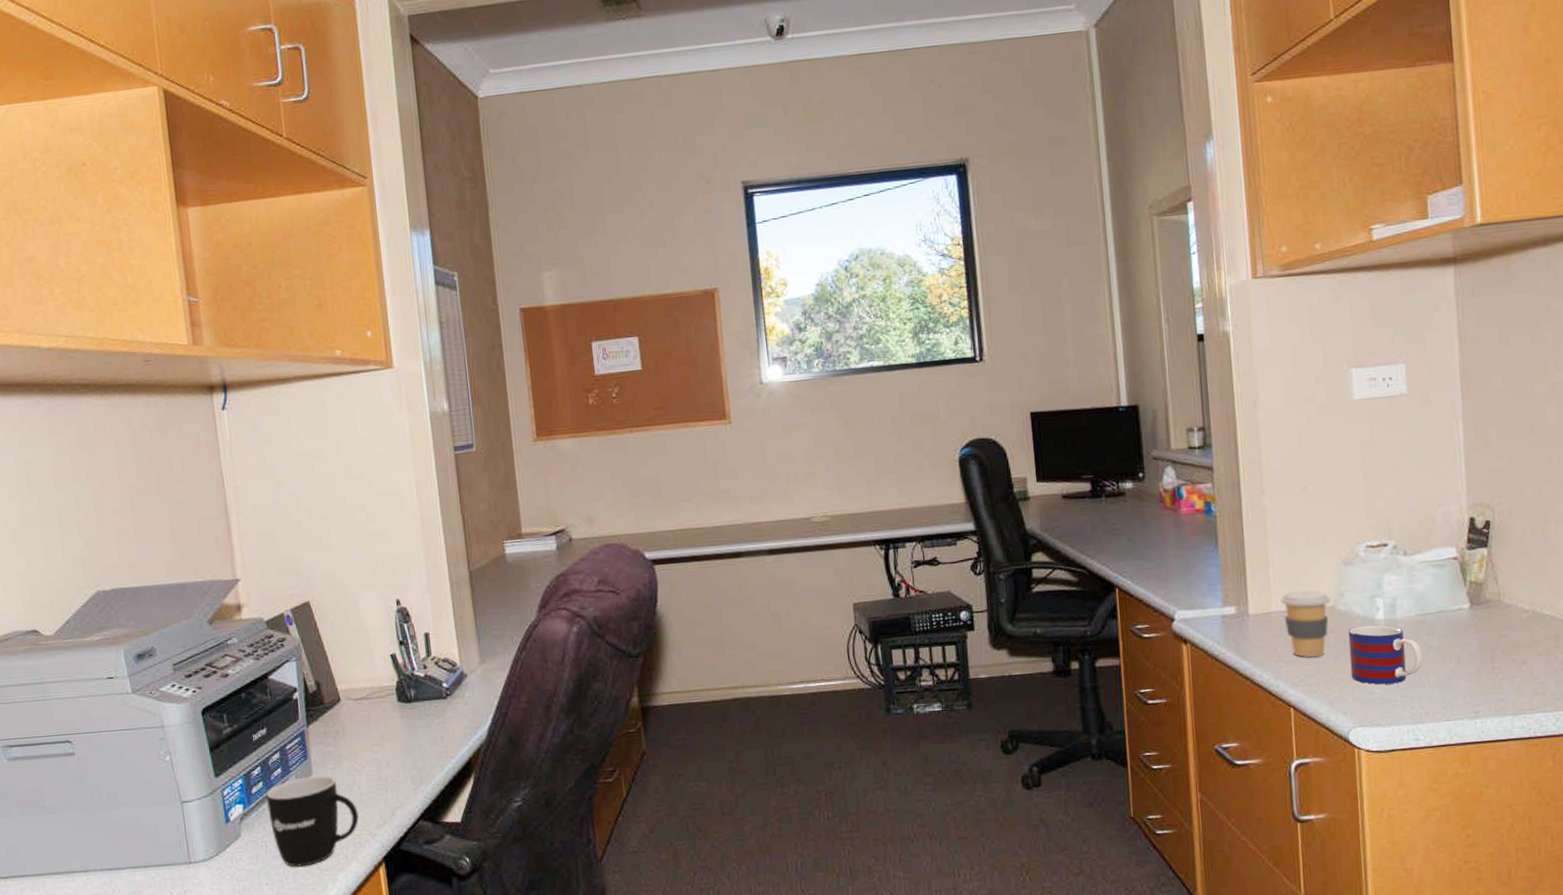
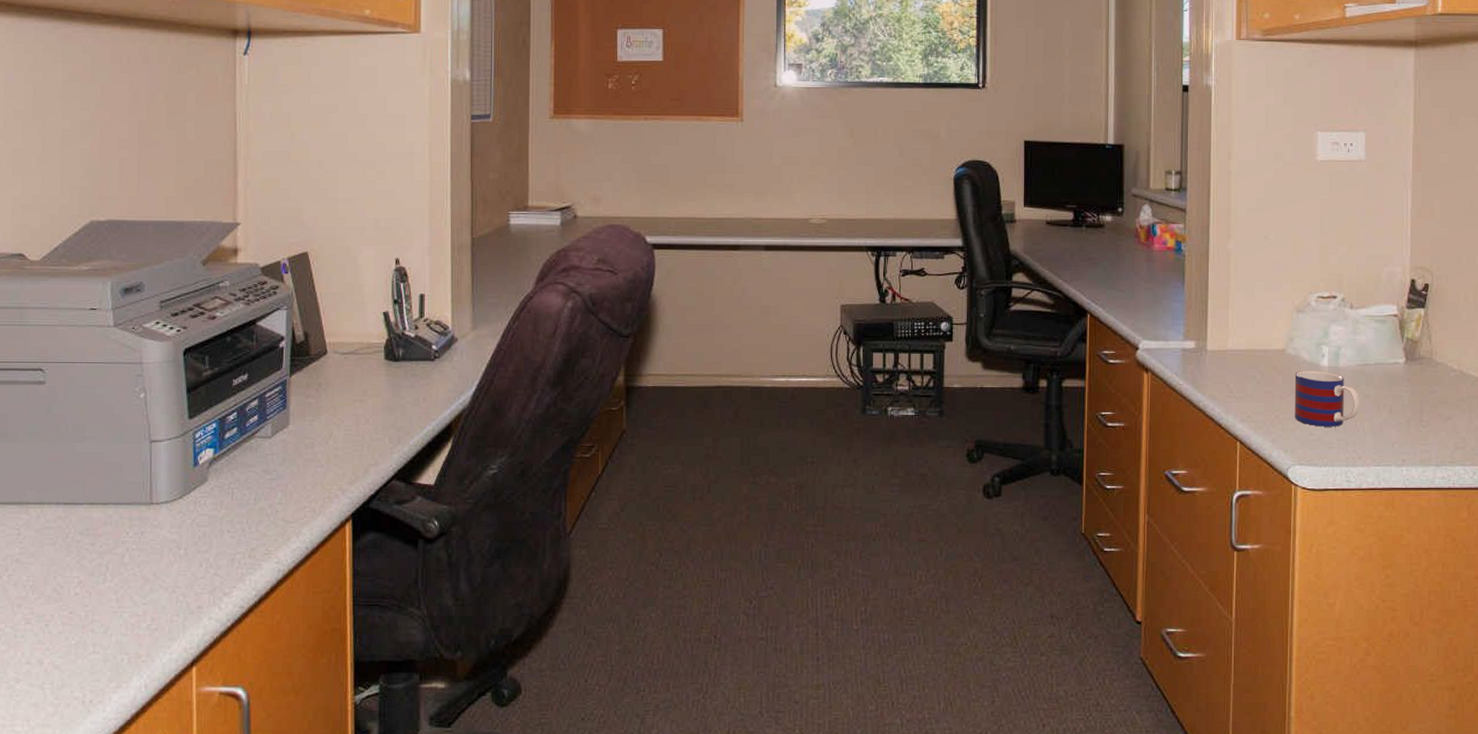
mug: present [266,775,359,867] -> none [238,425,332,516]
coffee cup: present [1280,590,1331,657] -> none [1236,332,1282,395]

